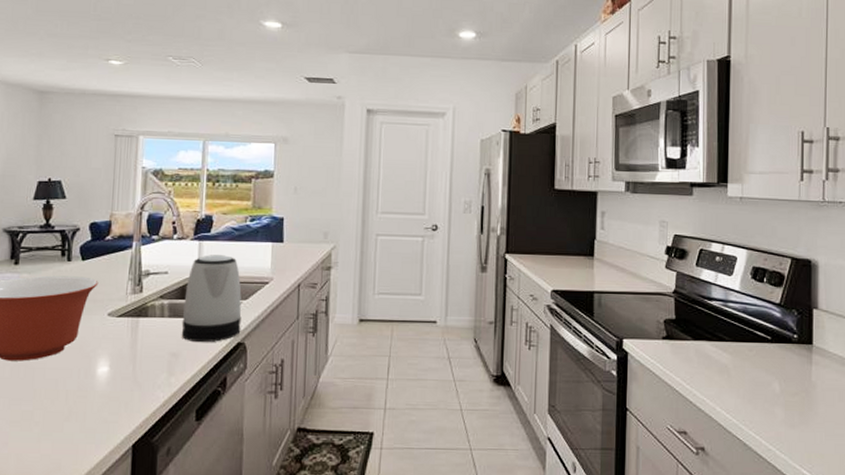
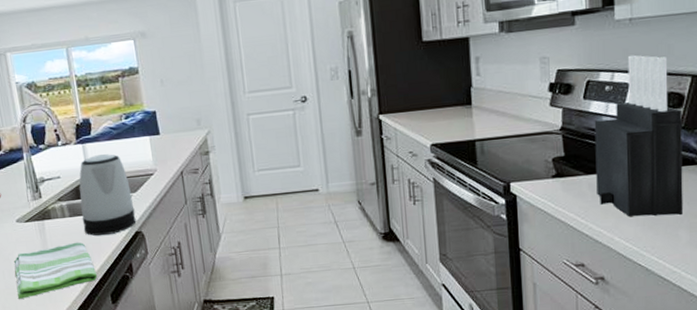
dish towel: none [90,346,186,404] -> present [13,242,98,299]
knife block: none [703,231,782,391] -> present [594,54,684,216]

